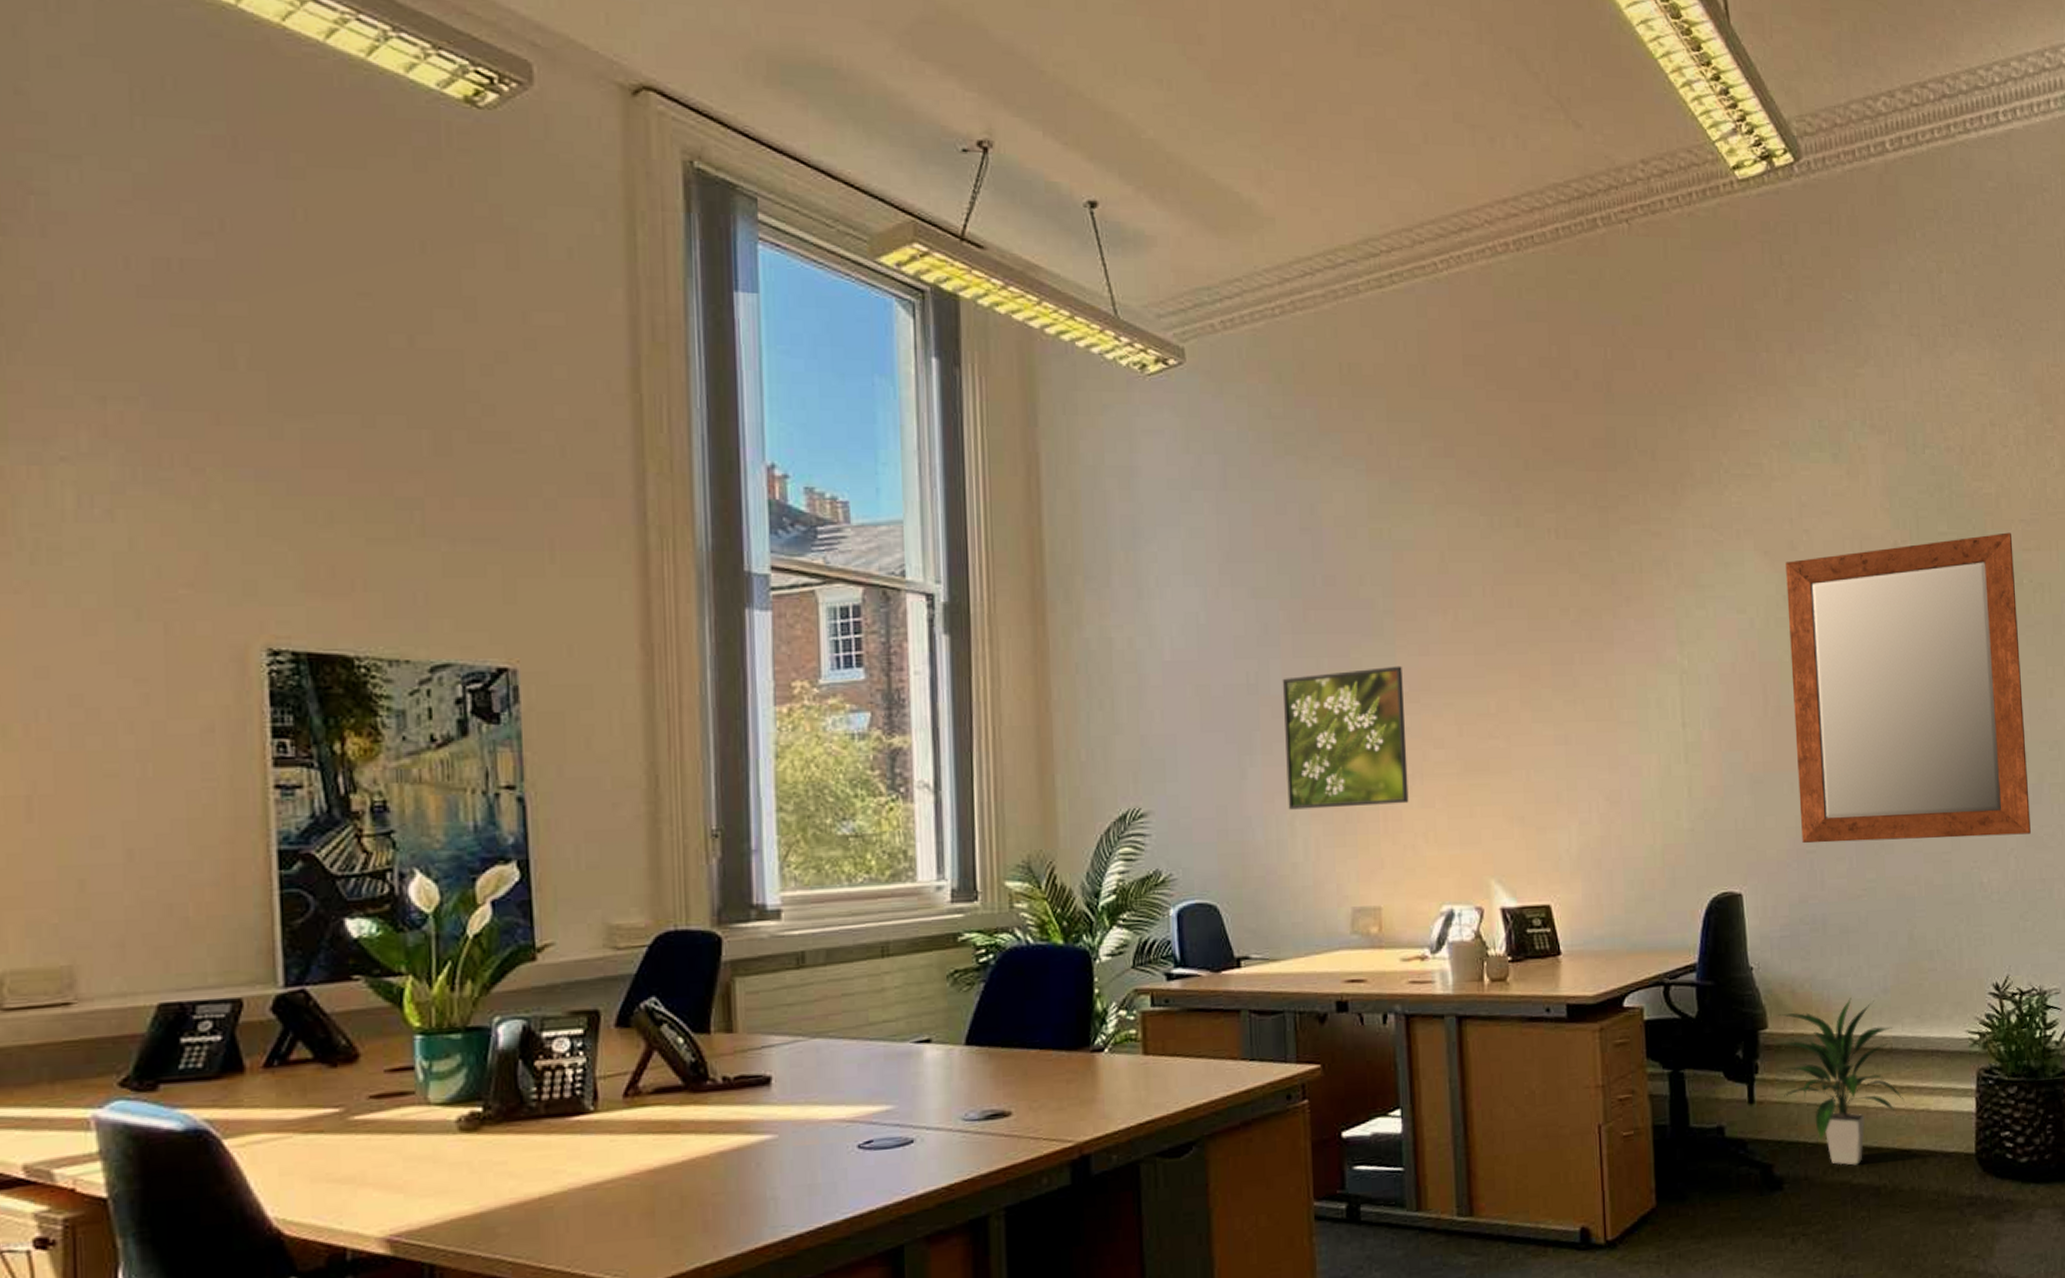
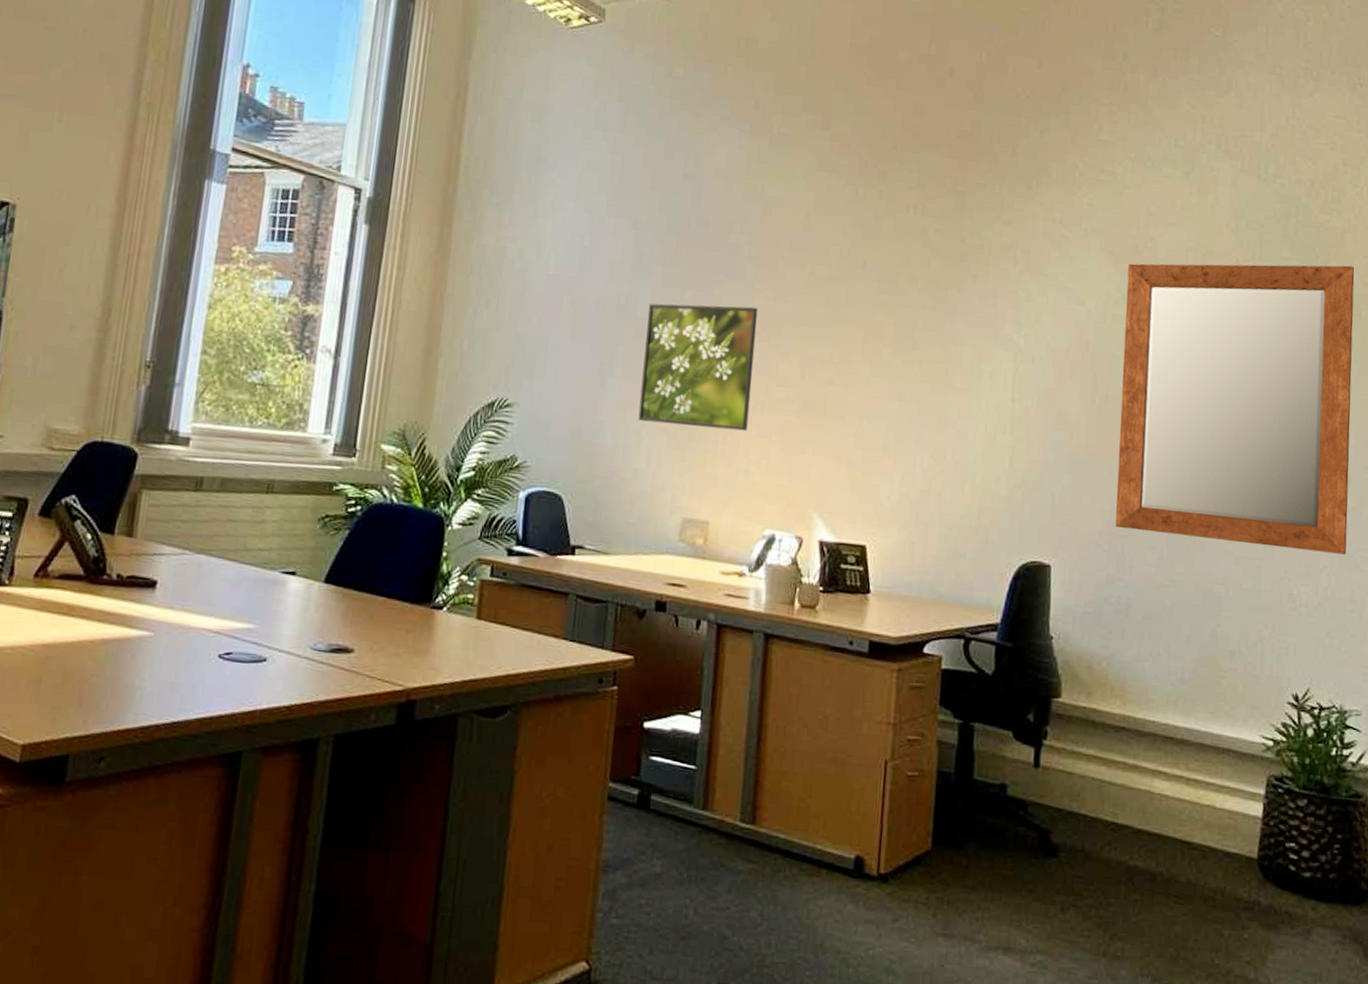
indoor plant: present [1778,998,1905,1166] -> none [1069,683,1190,848]

